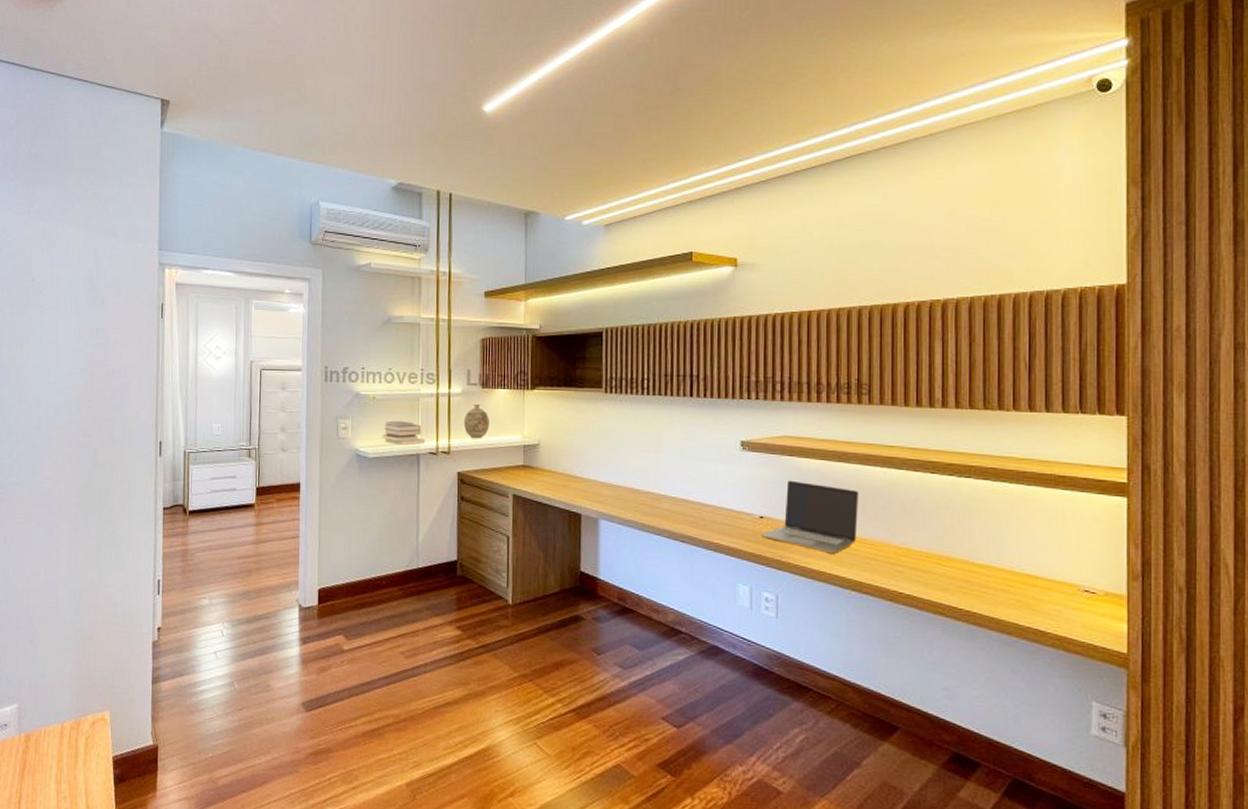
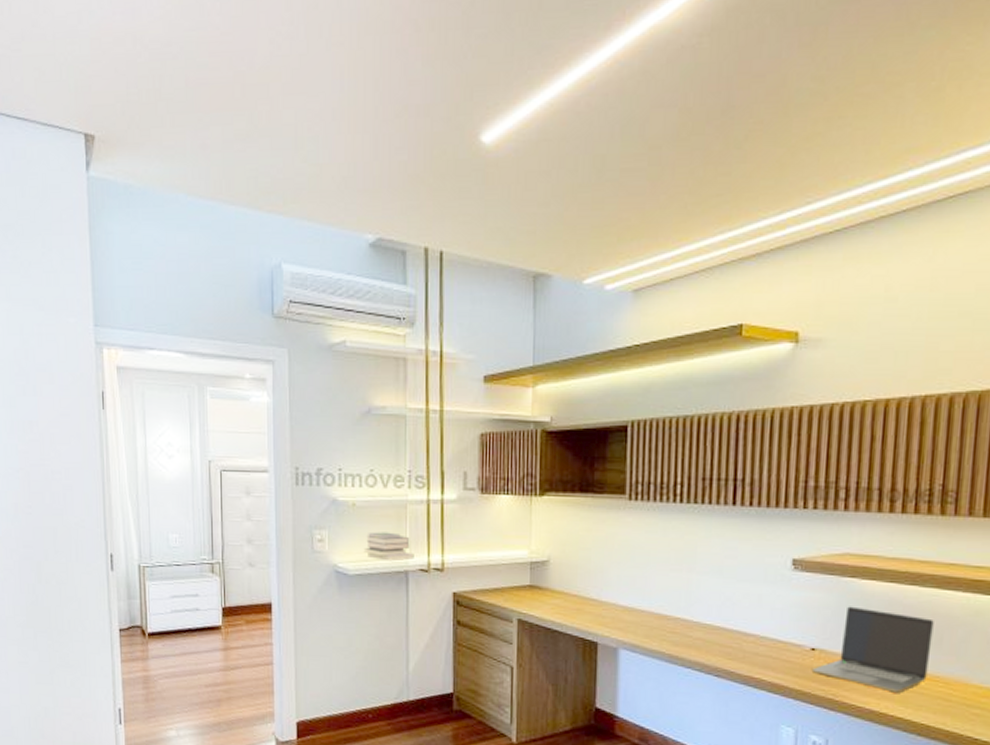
decorative vase: present [463,404,490,439] -> none [459,513,490,554]

